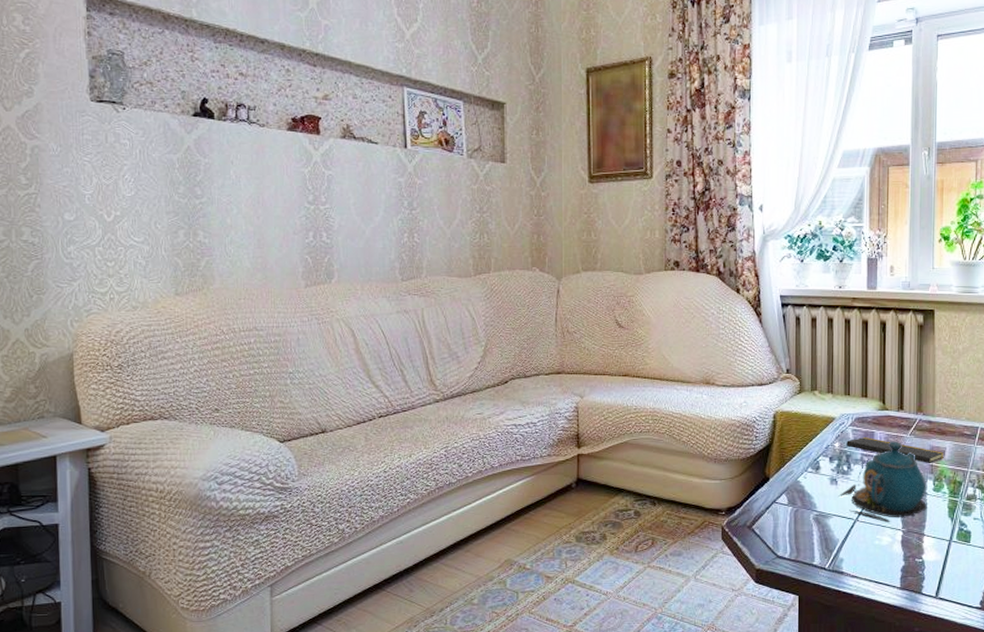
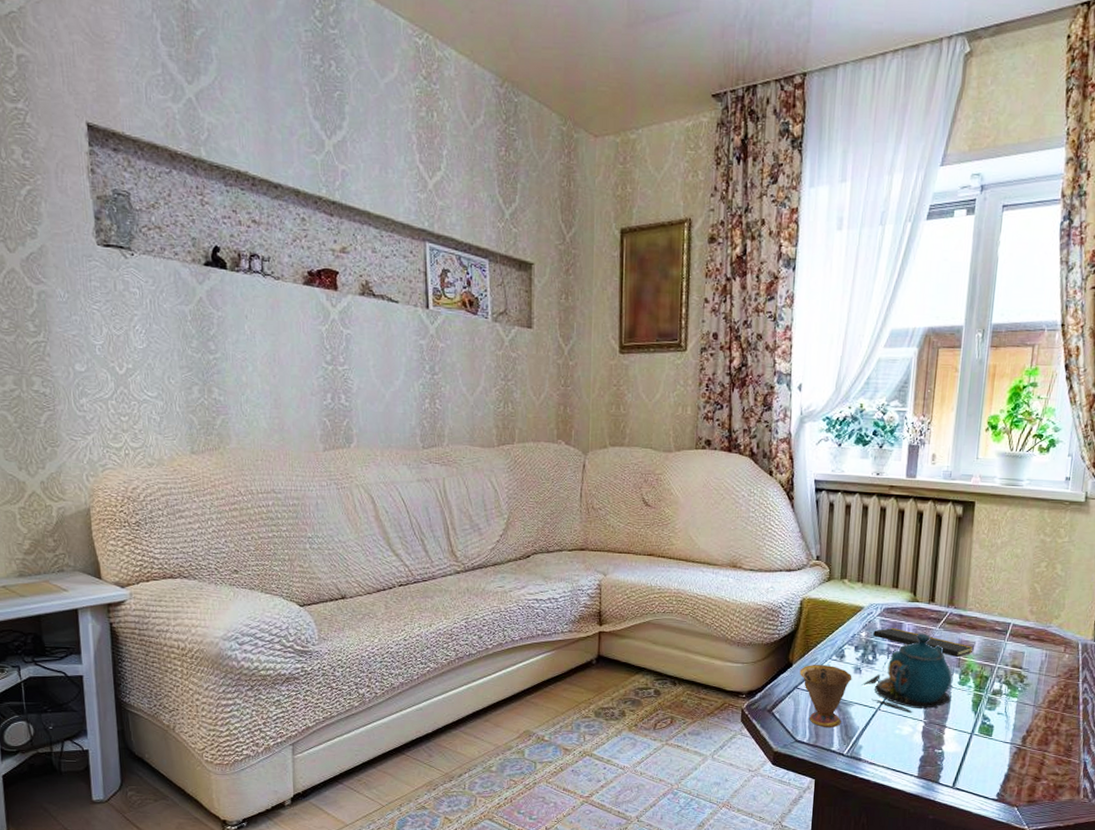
teacup: none [777,477,829,542] -> present [799,664,852,728]

